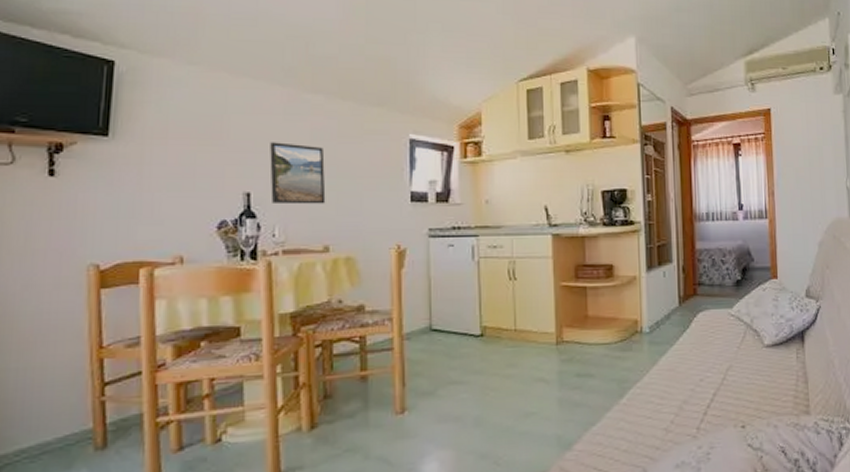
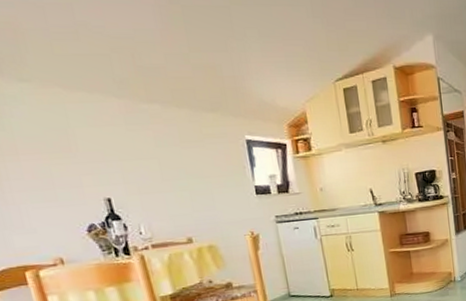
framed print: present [270,142,326,205] -> none [118,151,181,206]

